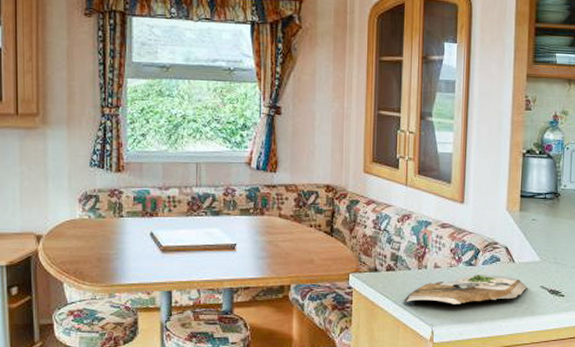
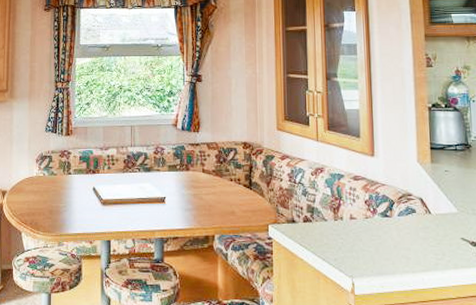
cutting board: present [404,273,528,304] -> none [322,225,448,256]

